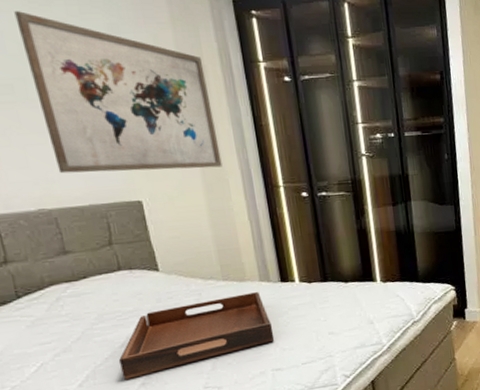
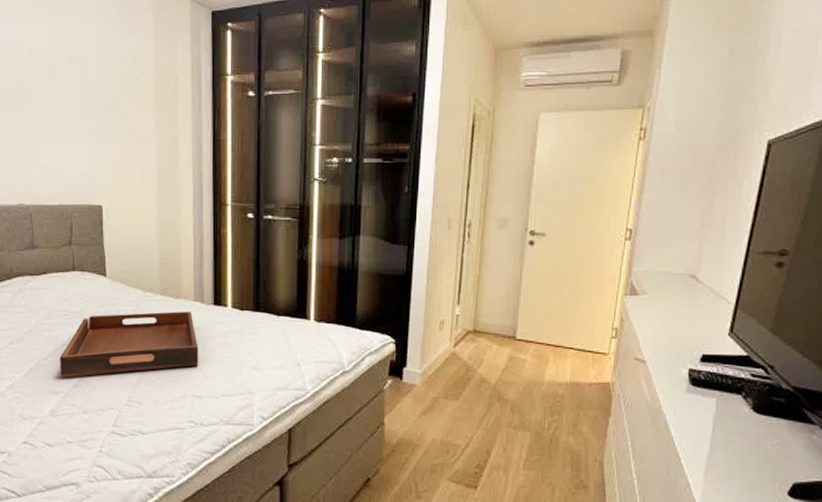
wall art: present [14,11,222,174] -> none [29,22,178,179]

